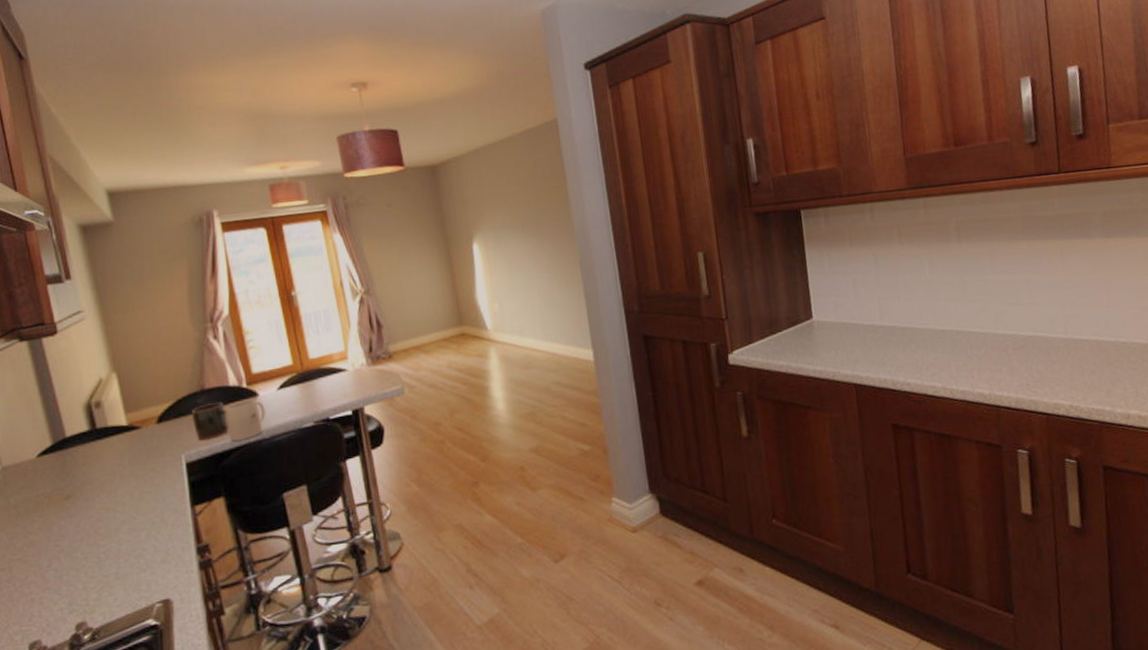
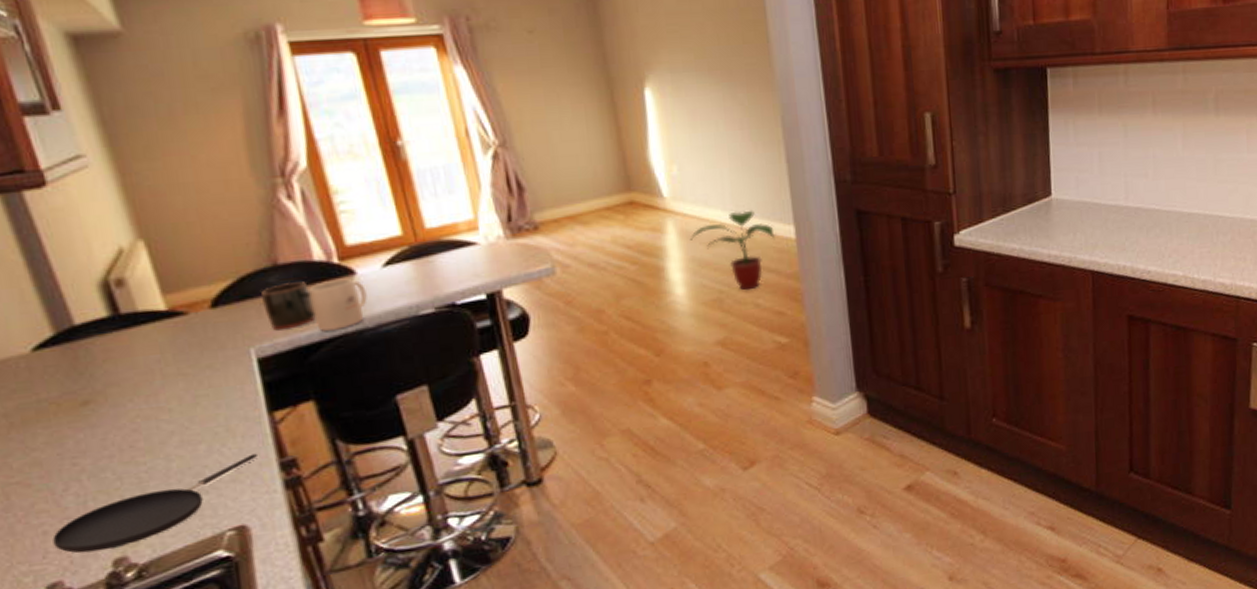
frying pan: none [37,539,181,618] -> present [52,453,257,554]
potted plant: none [508,337,577,405] -> present [689,210,775,290]

